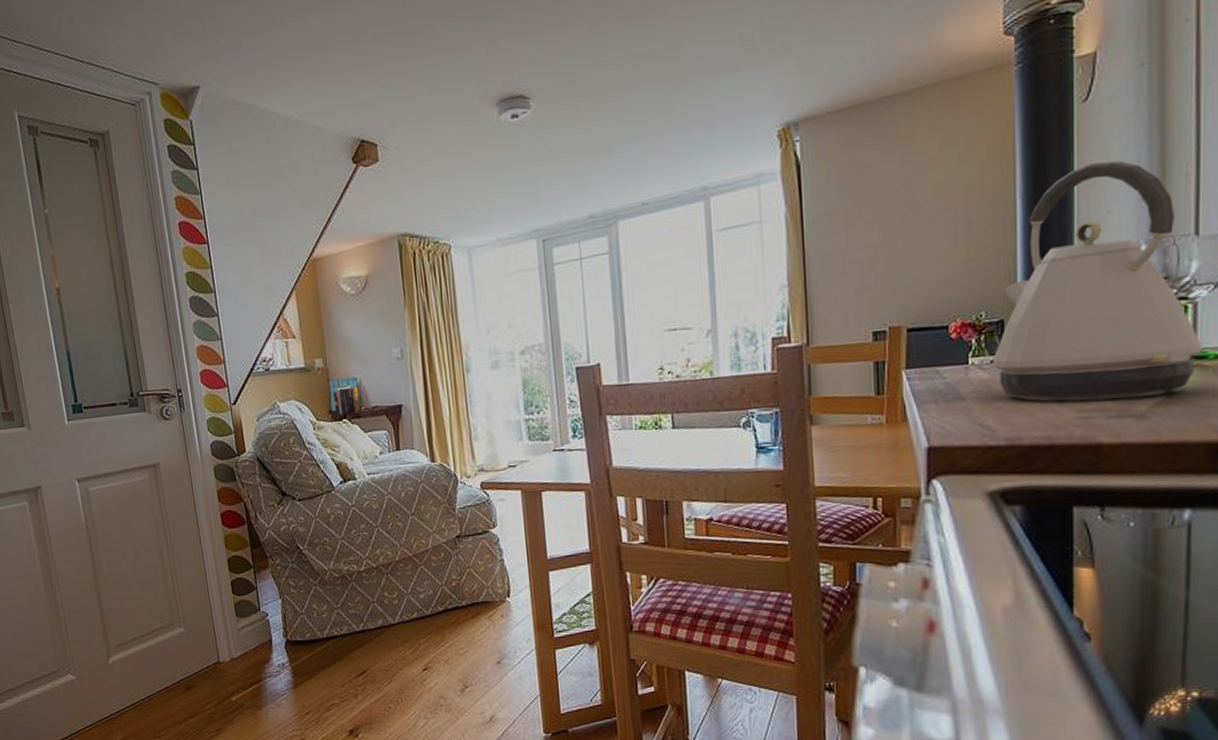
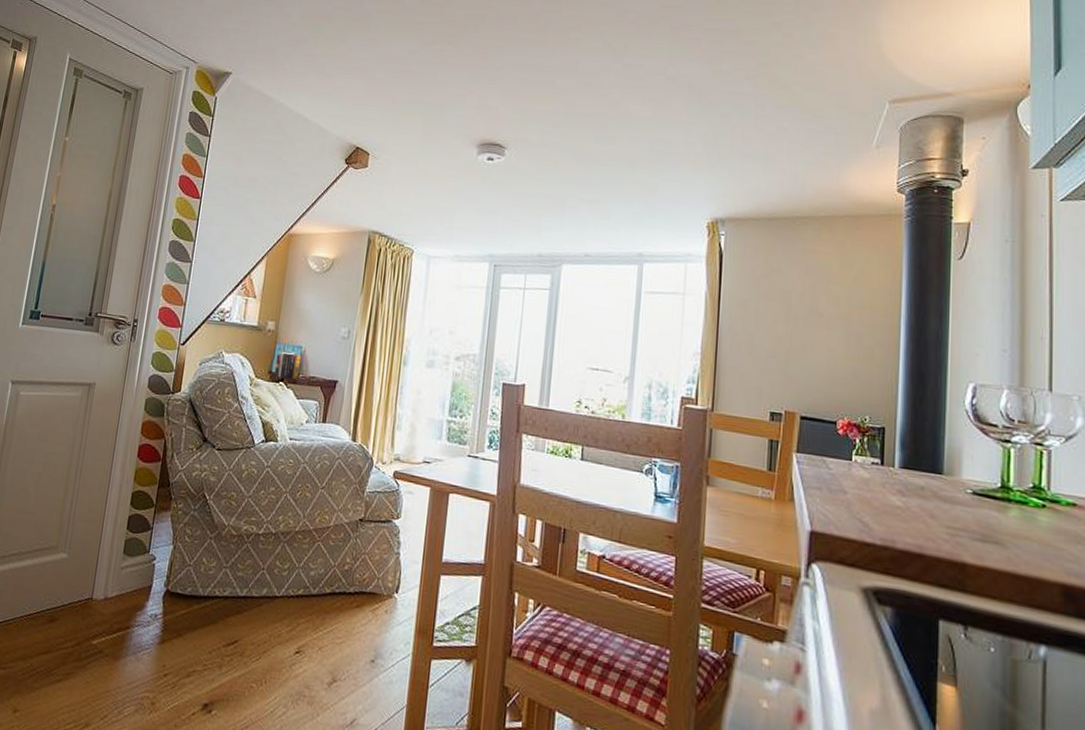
kettle: present [992,160,1202,402] -> none [873,310,1055,529]

